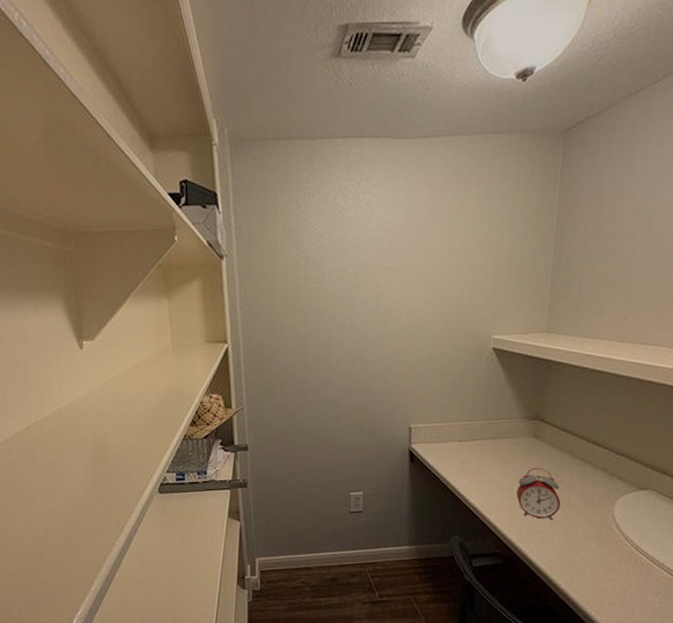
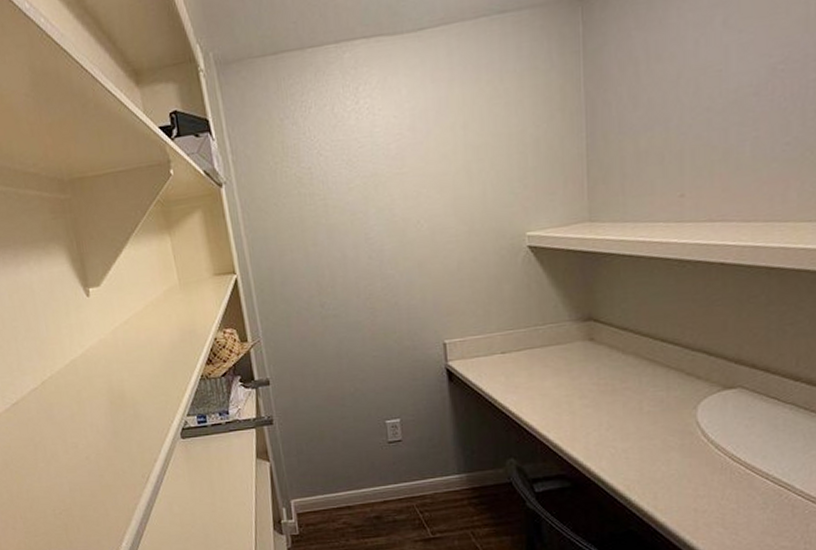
alarm clock: present [515,467,561,520] -> none [575,373,631,433]

